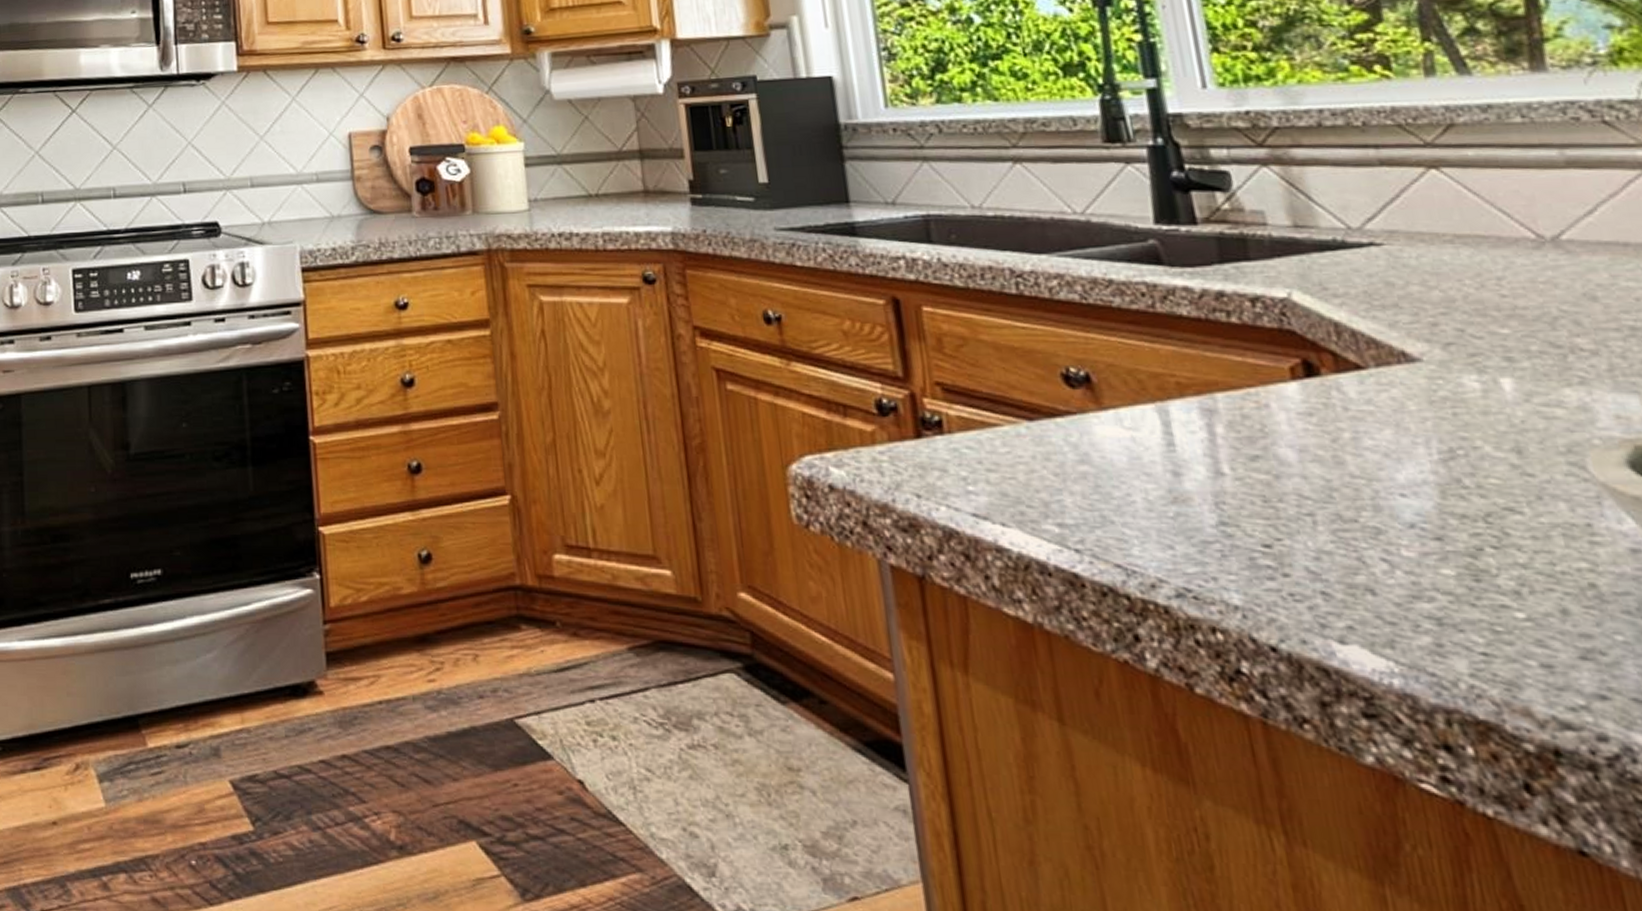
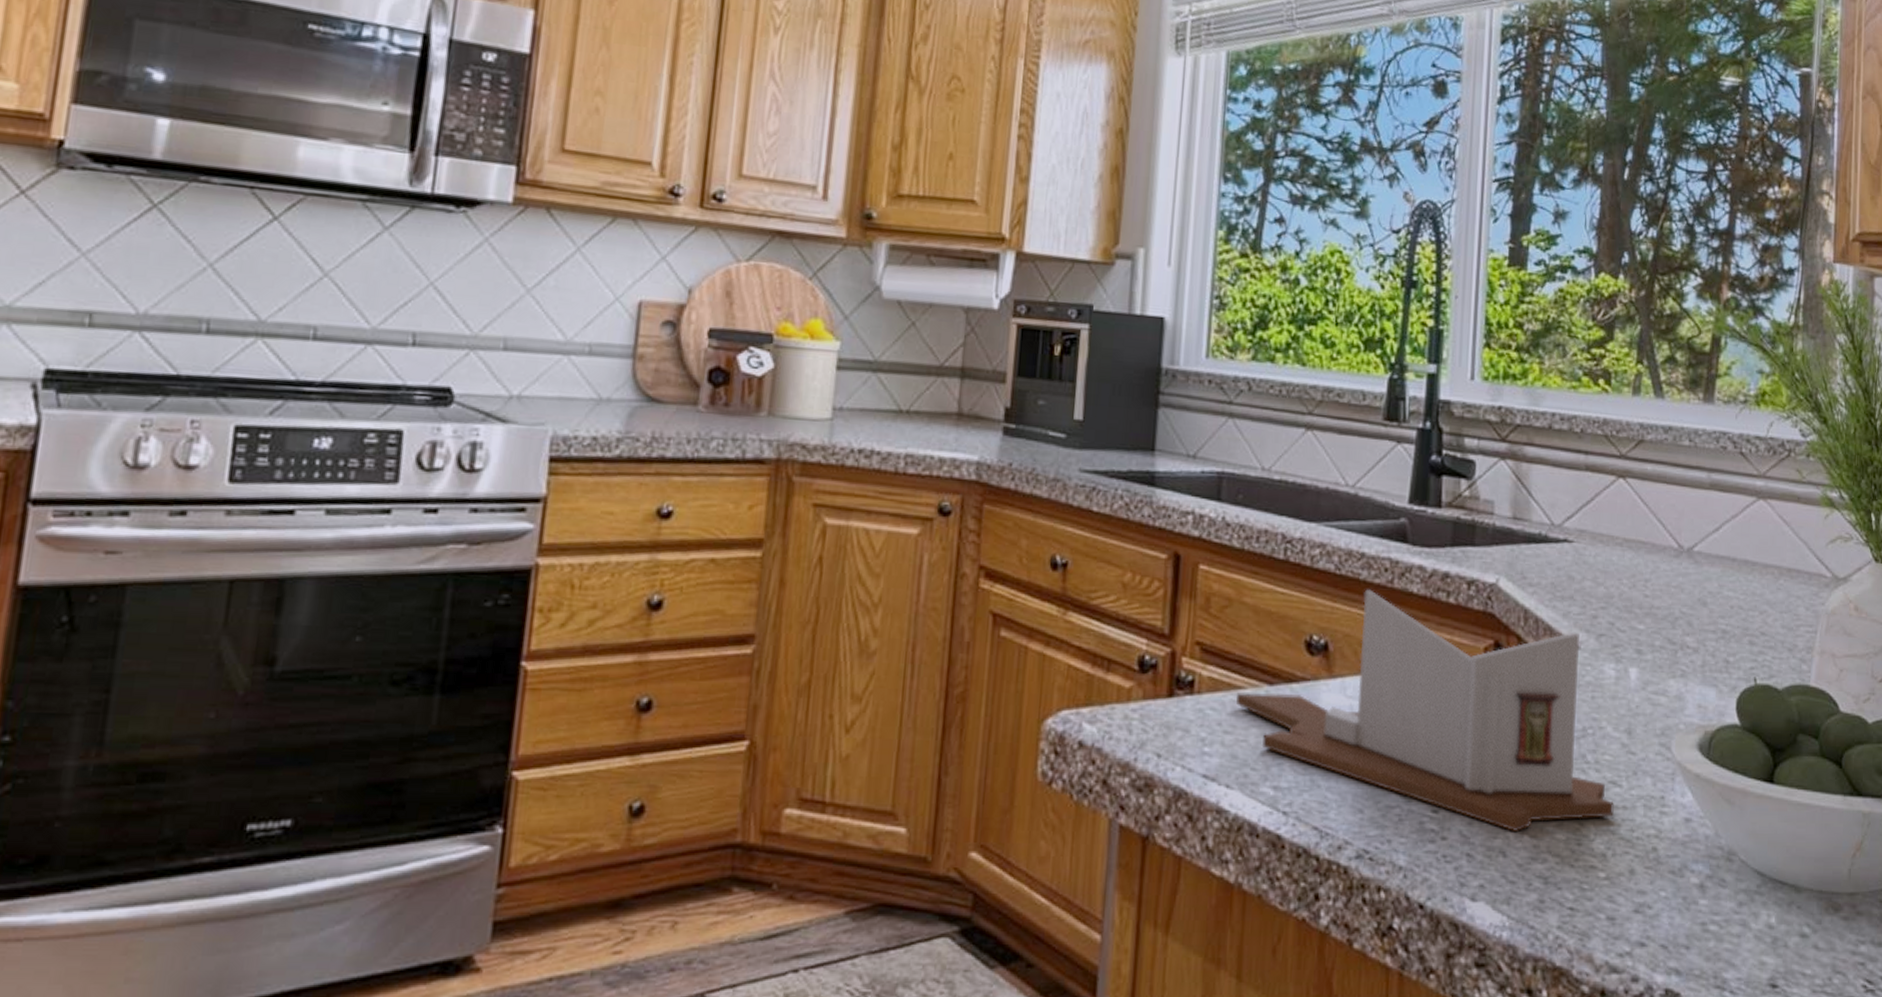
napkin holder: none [993,316,1520,567] -> present [1236,589,1614,831]

